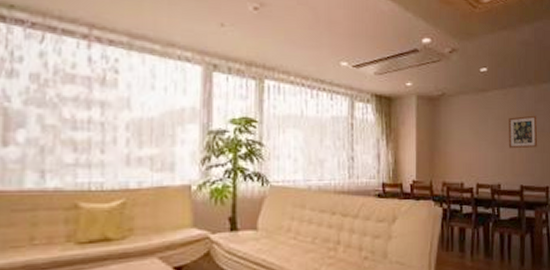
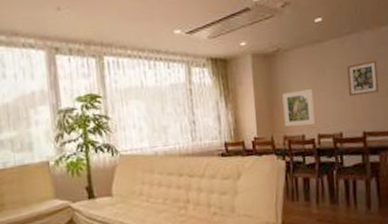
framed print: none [444,137,474,174] -> present [282,89,315,127]

